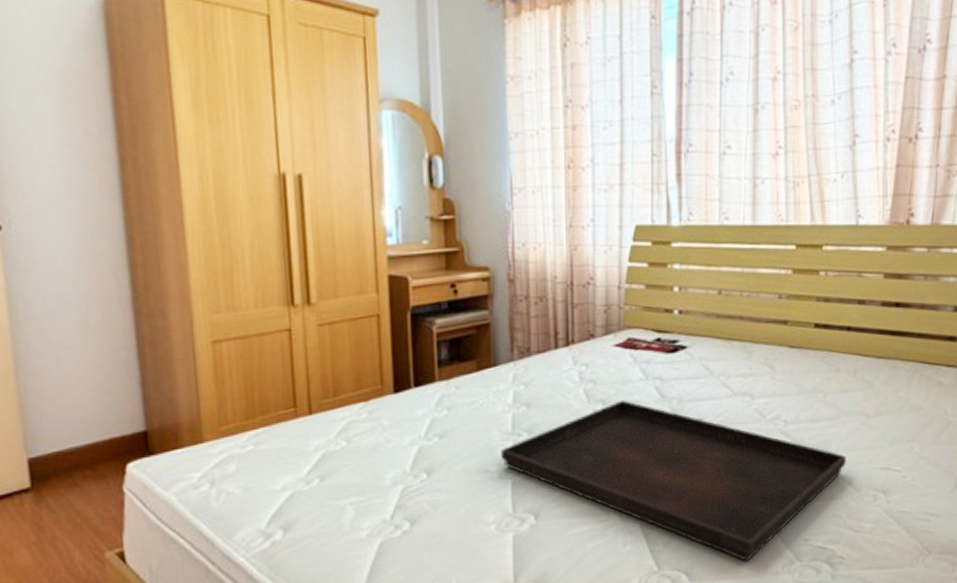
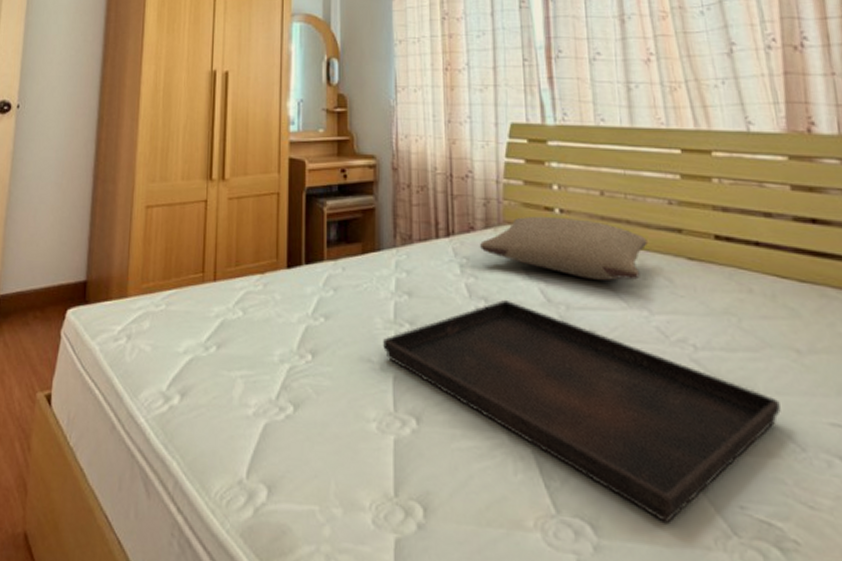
pillow: none [600,318,756,374] -> present [480,216,648,281]

